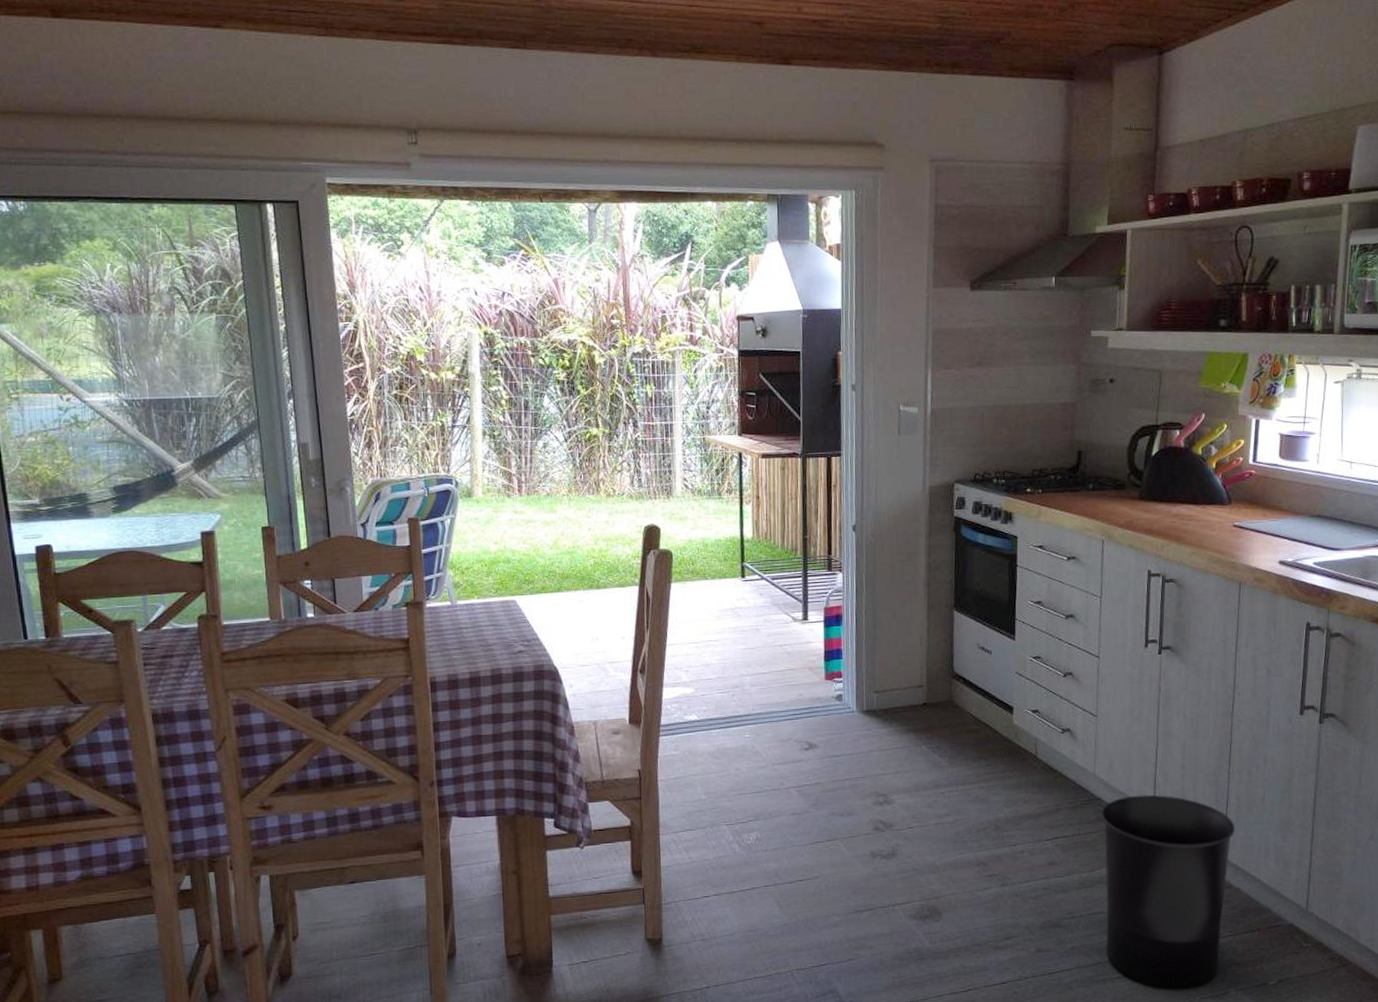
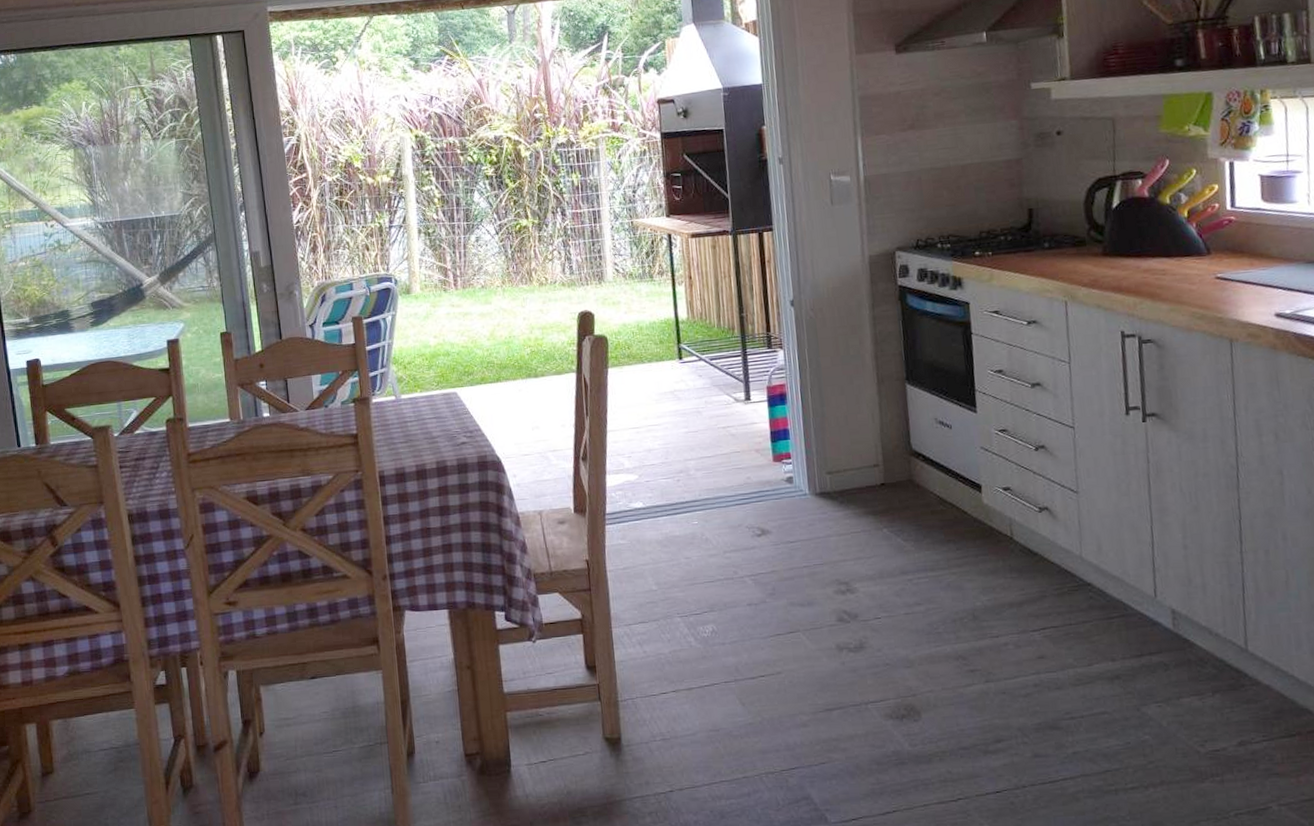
waste bin: present [1102,794,1236,989] -> none [1094,578,1257,803]

